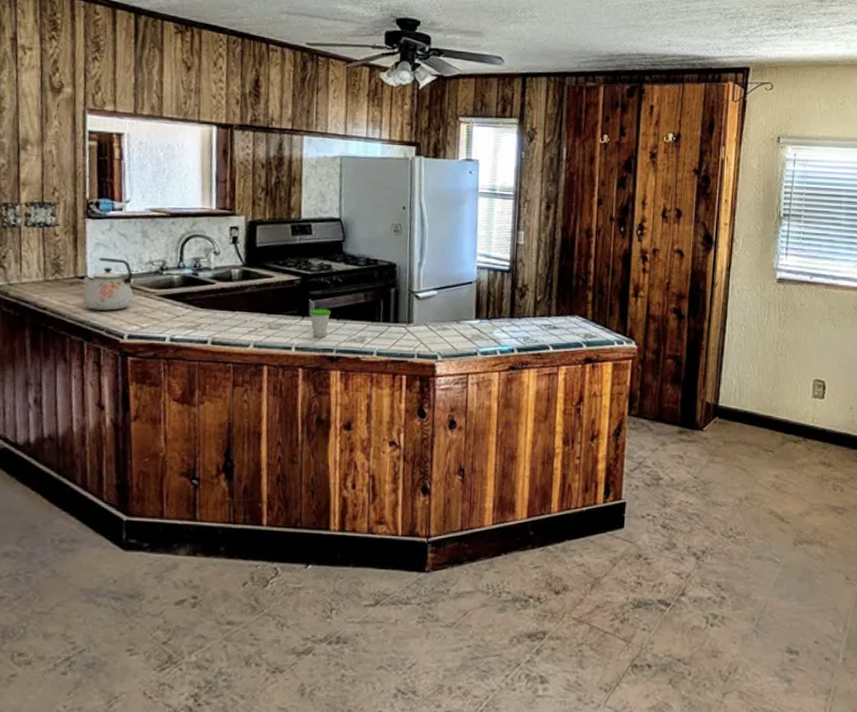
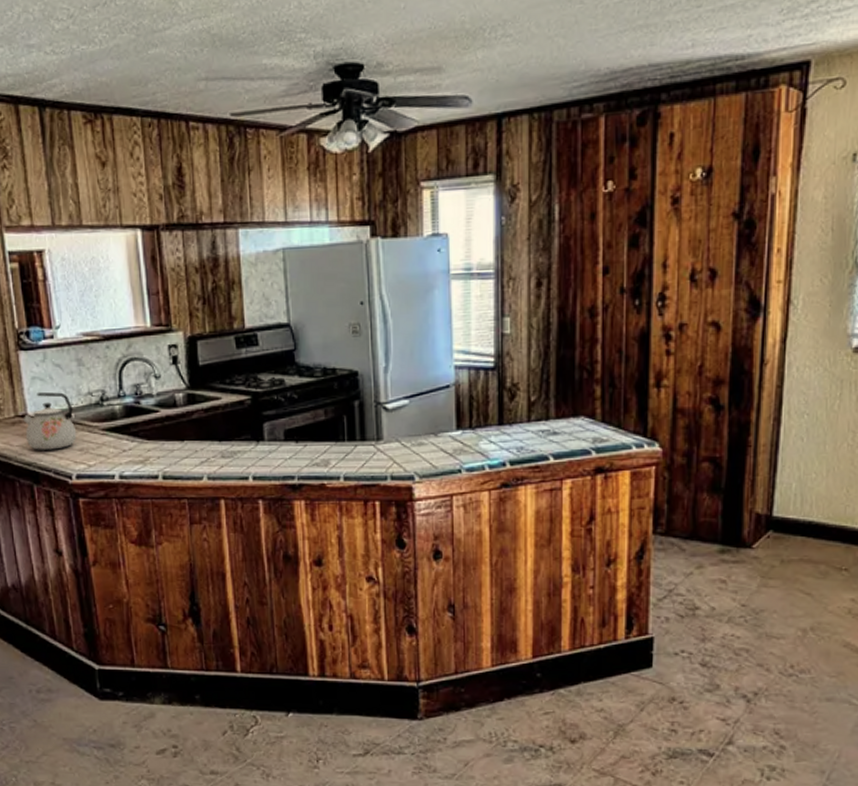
cup: present [309,299,332,339] -> none [262,420,289,465]

